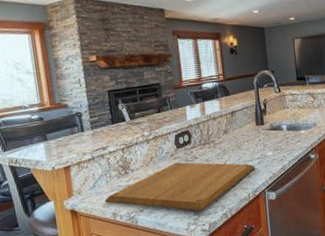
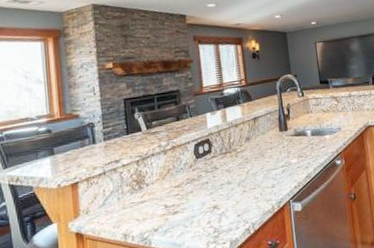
chopping board: present [105,162,256,211] -> none [115,173,280,228]

